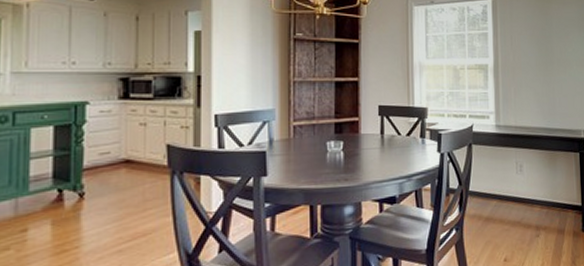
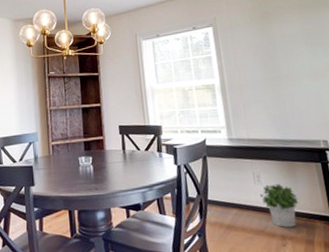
potted plant: none [520,173,556,218] -> present [259,183,299,227]

